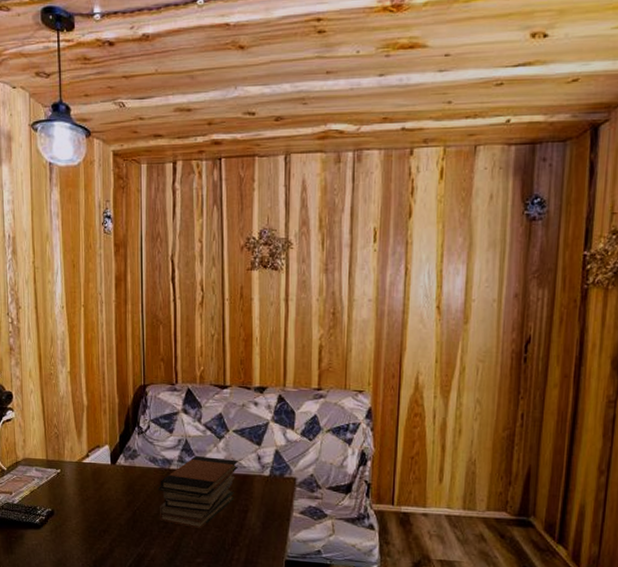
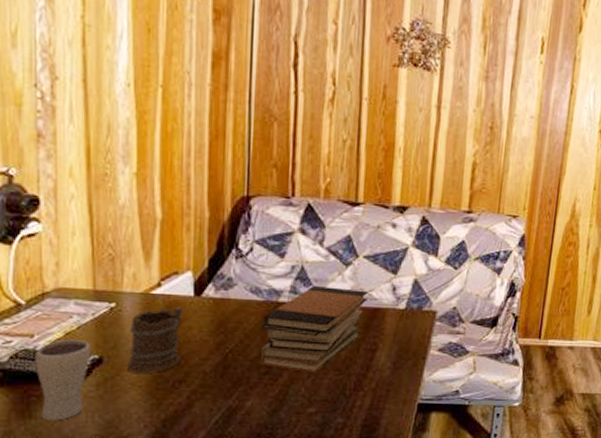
drinking glass: none [13,496,47,557] -> present [35,339,91,421]
mug: none [69,473,104,524] -> present [126,307,183,374]

